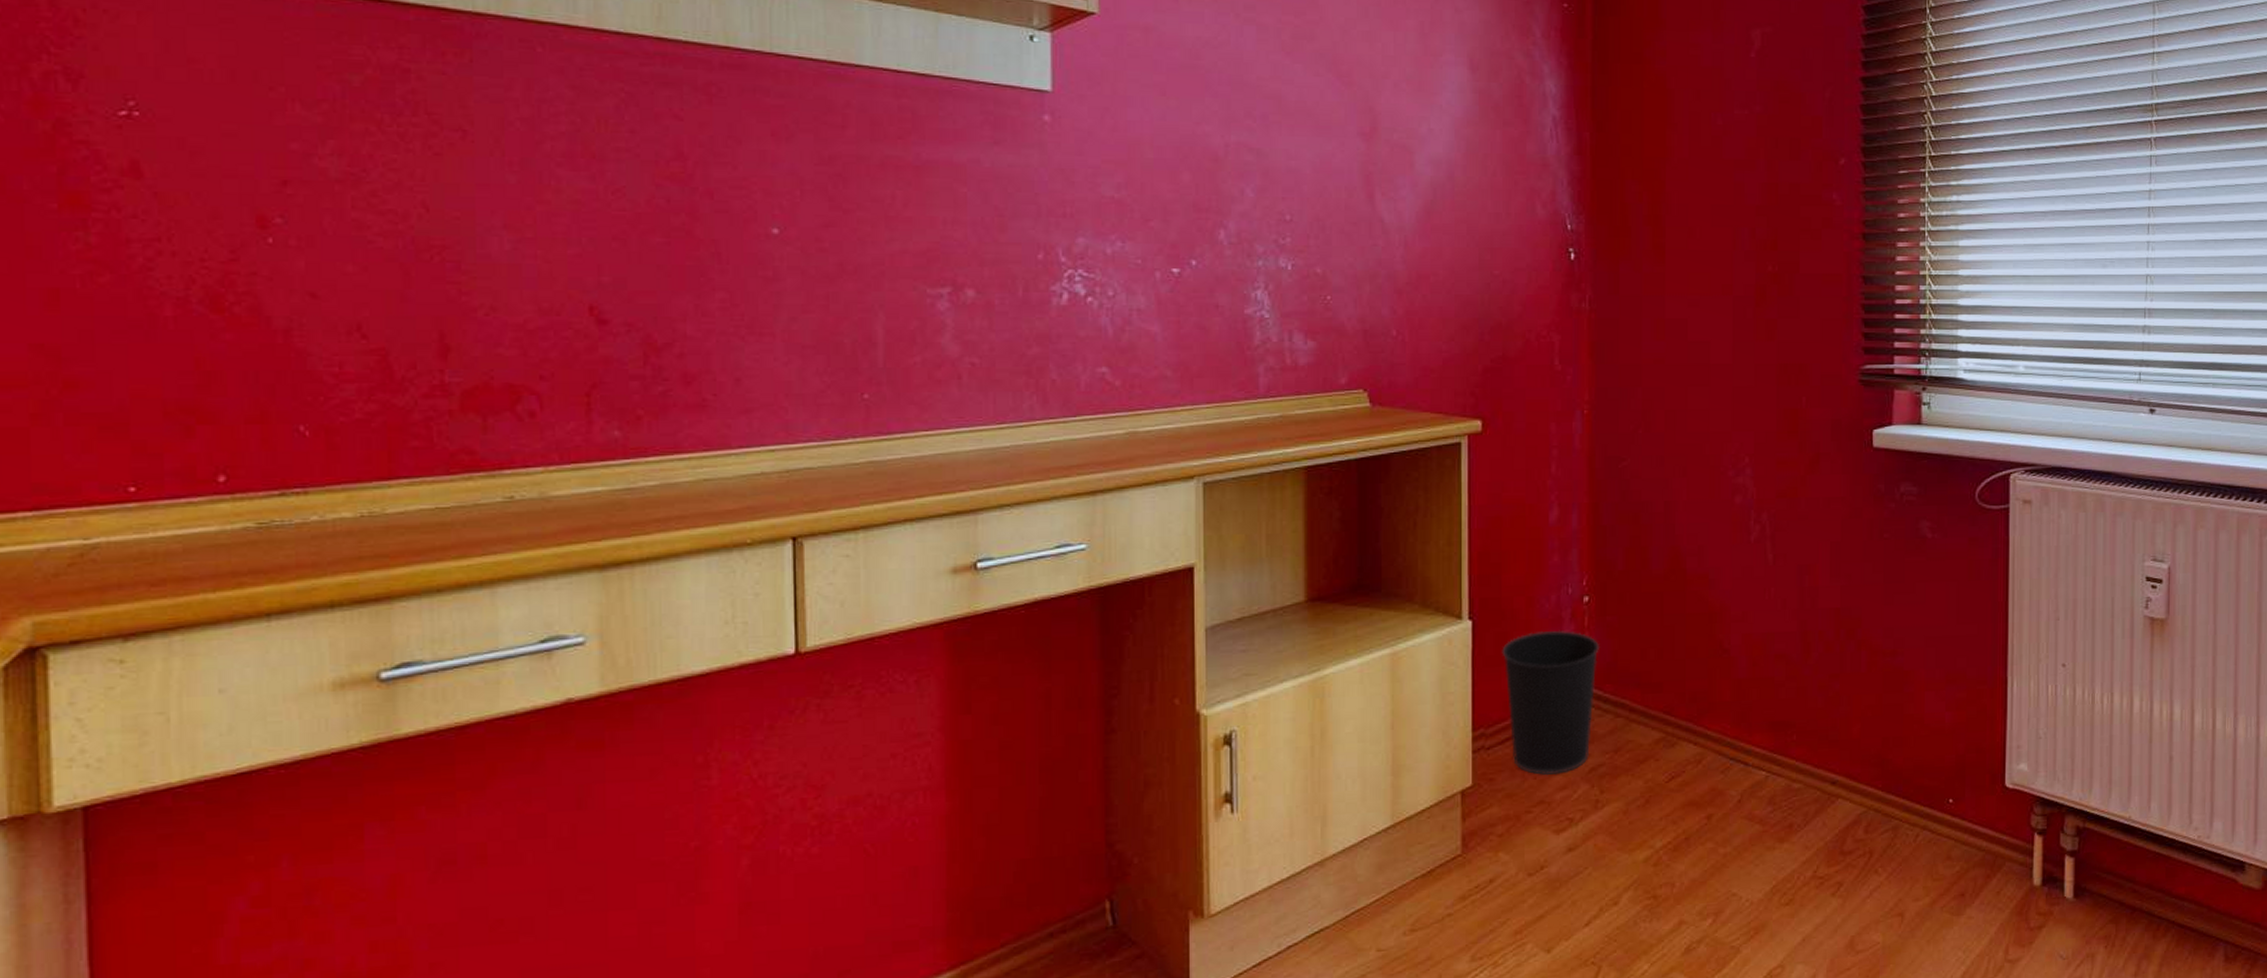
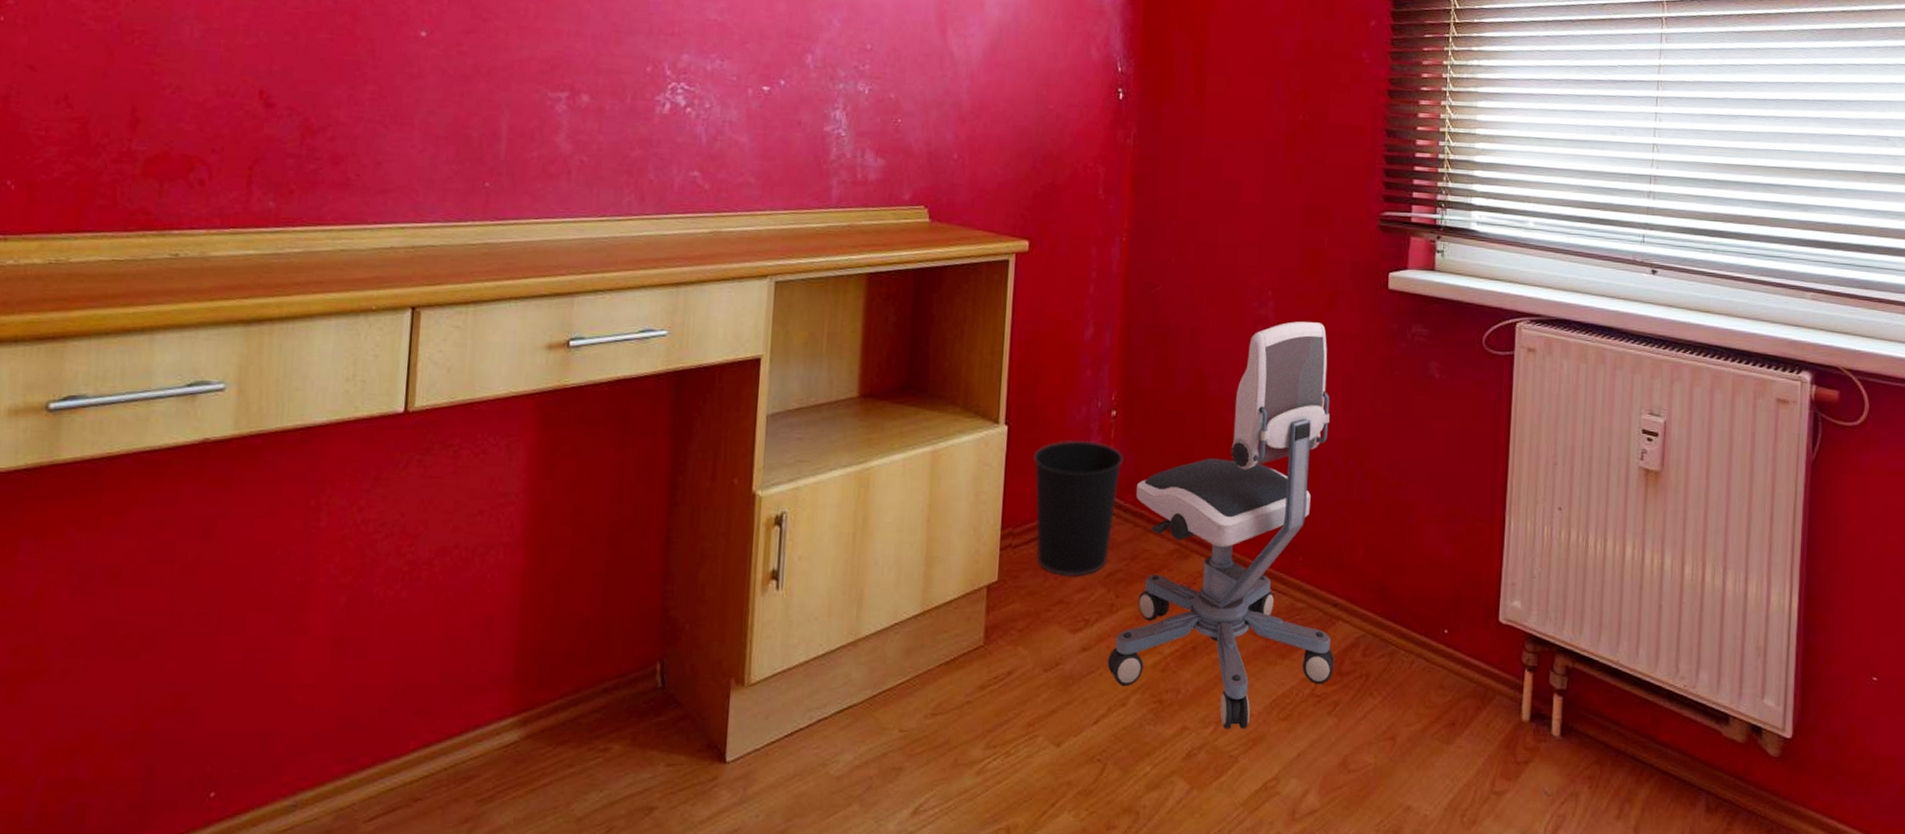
office chair: none [1595,488,1836,920] -> present [1107,321,1334,729]

